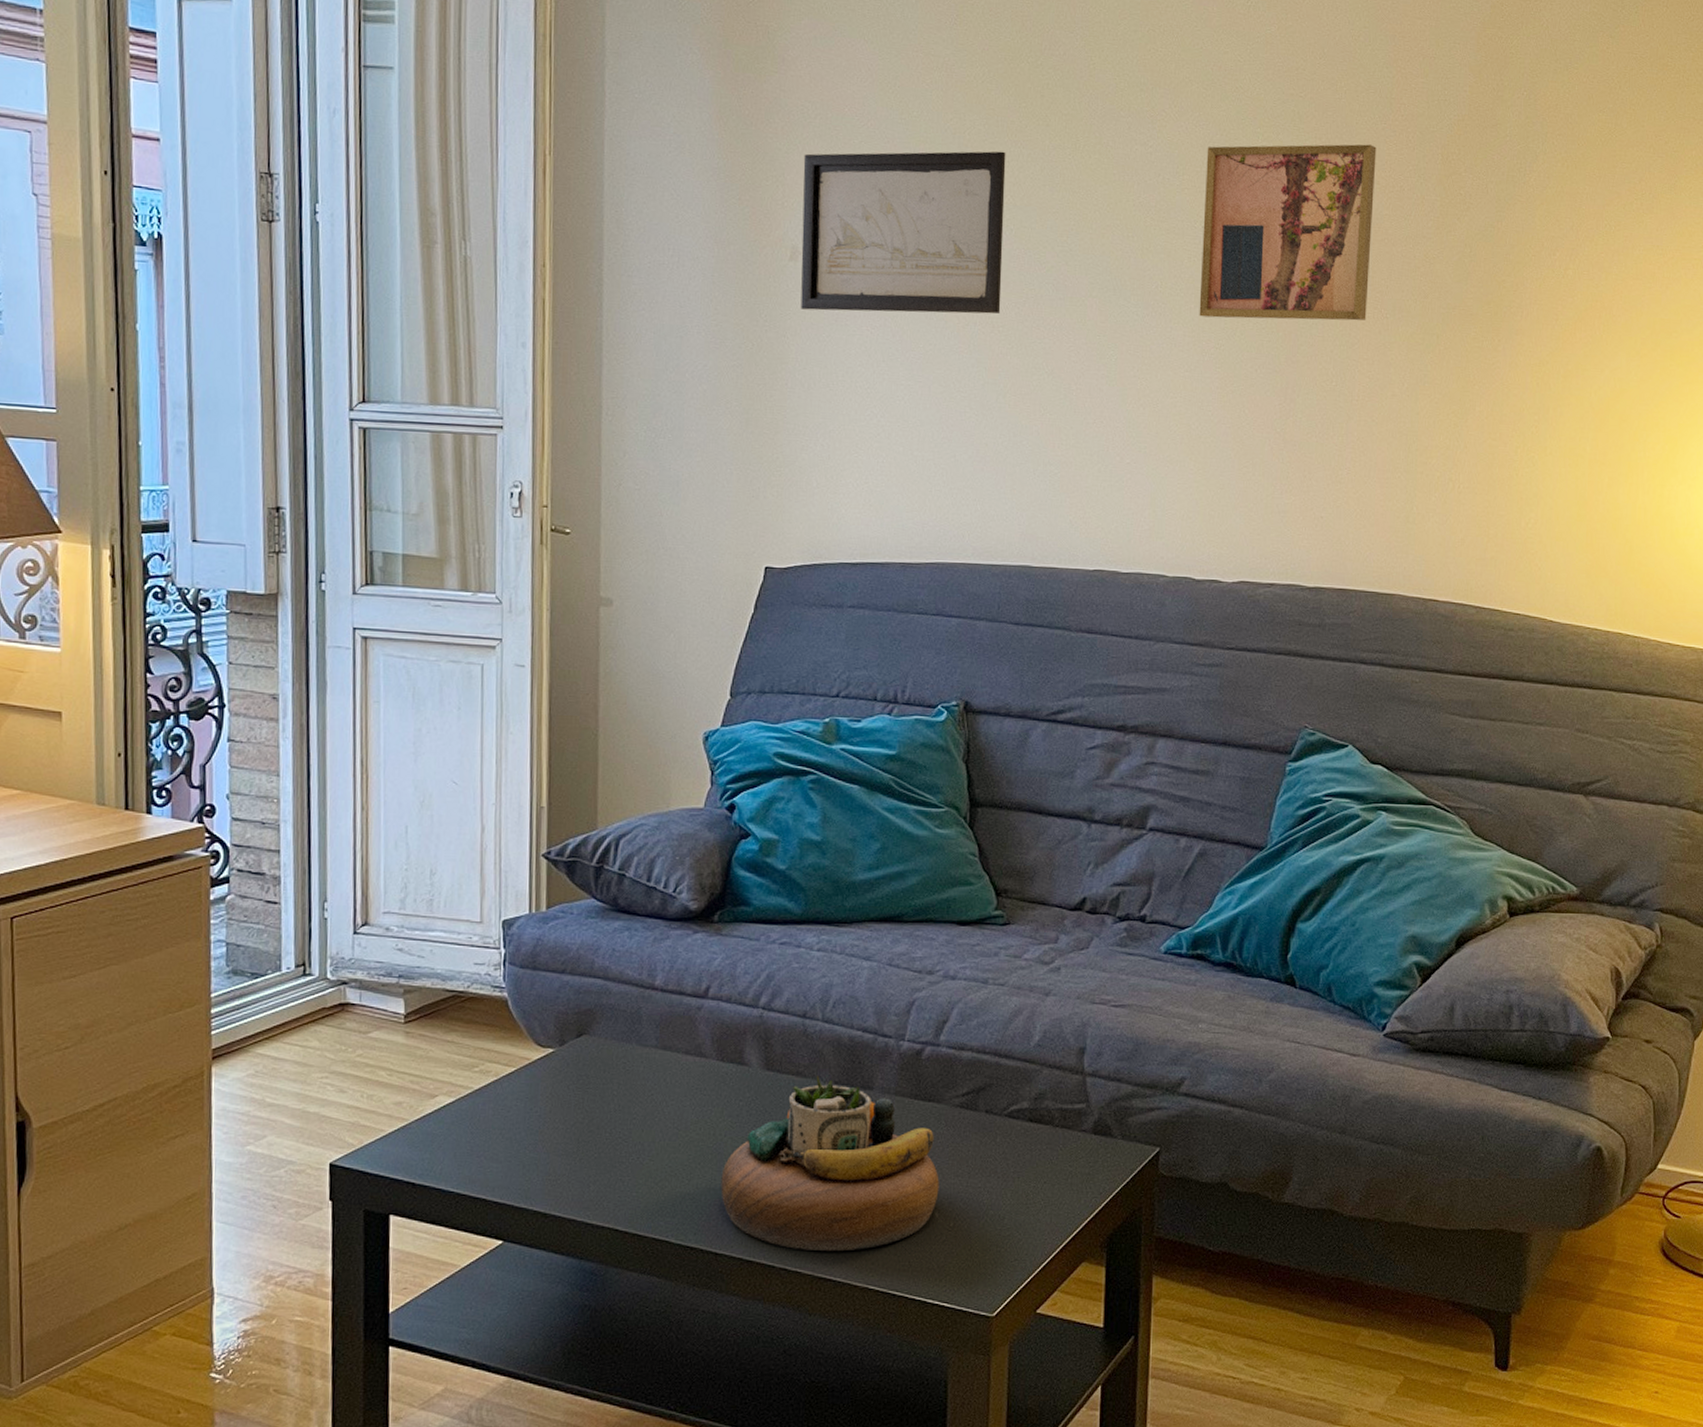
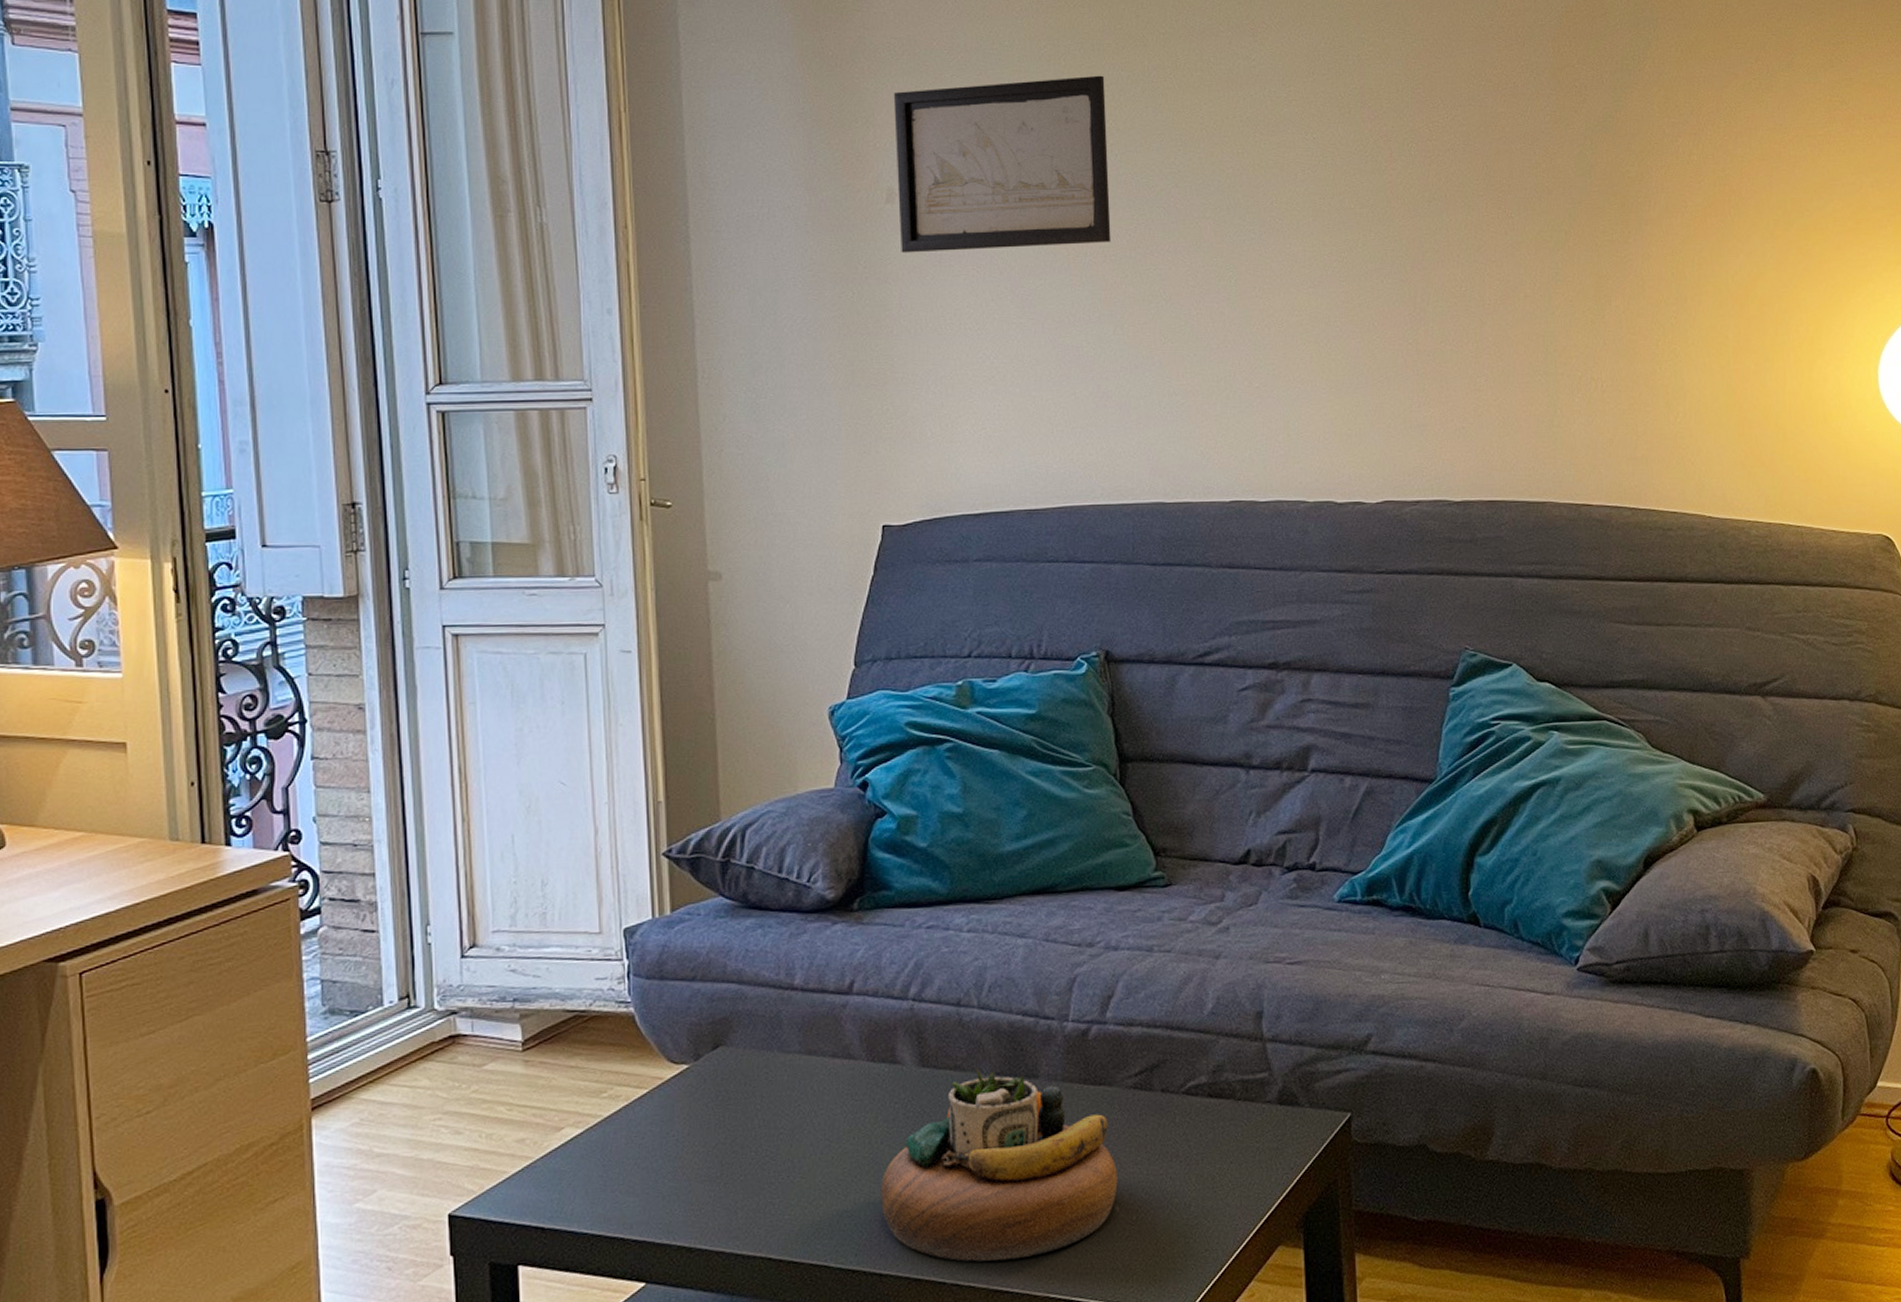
wall art: present [1199,144,1377,321] -> none [1312,42,1491,230]

